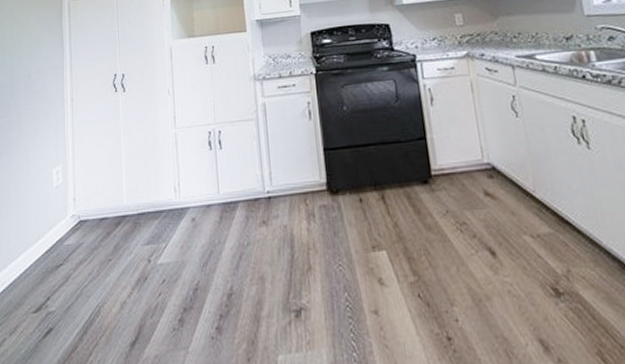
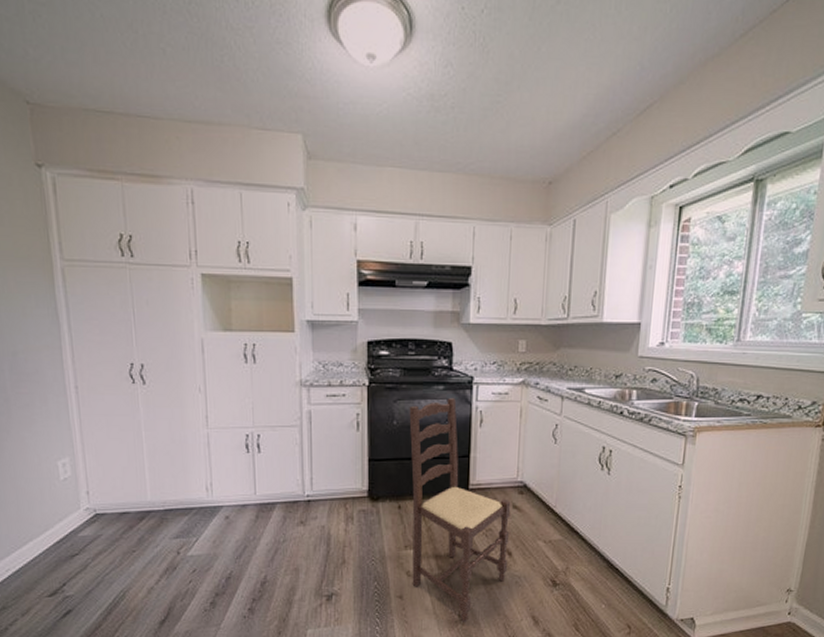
dining chair: none [357,78,495,347] -> present [409,398,511,622]

